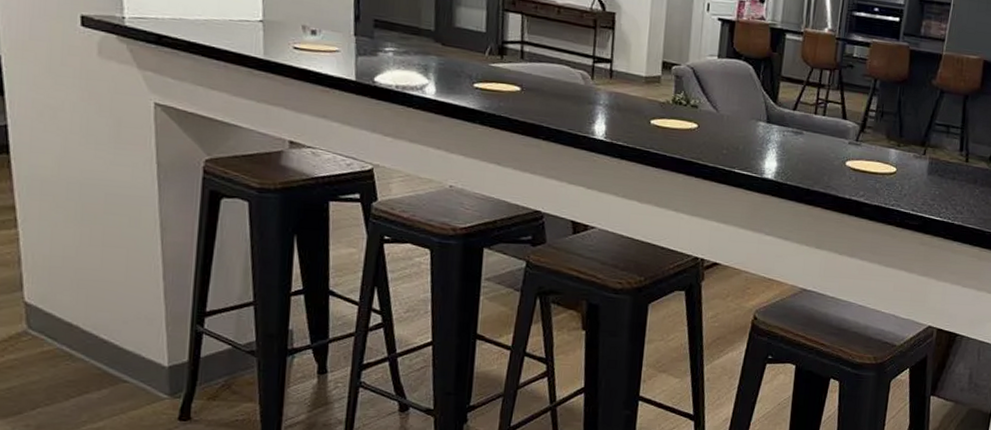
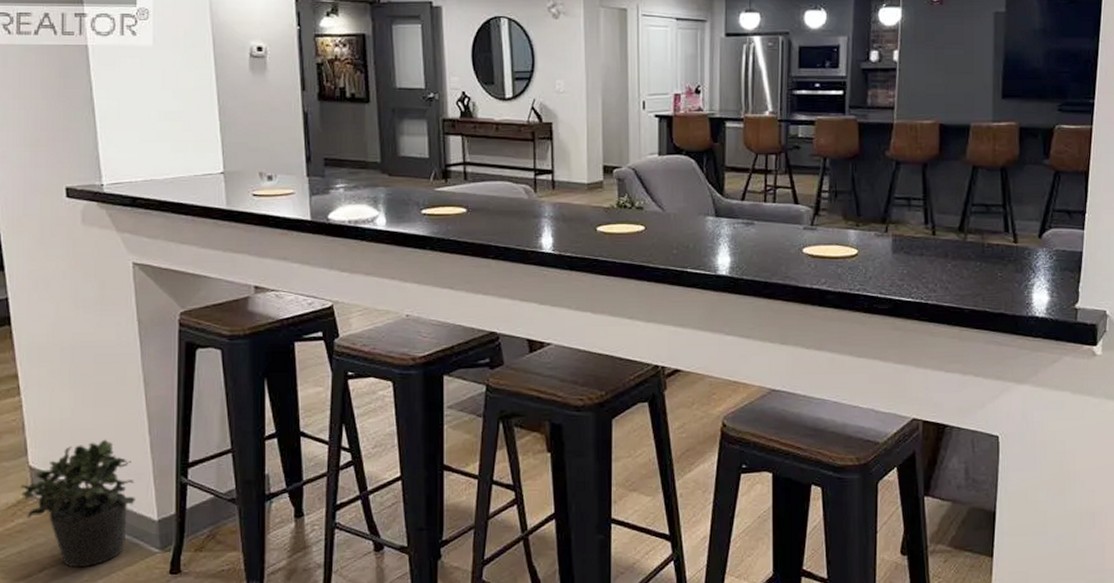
potted plant: none [13,281,144,409] -> present [20,439,135,568]

